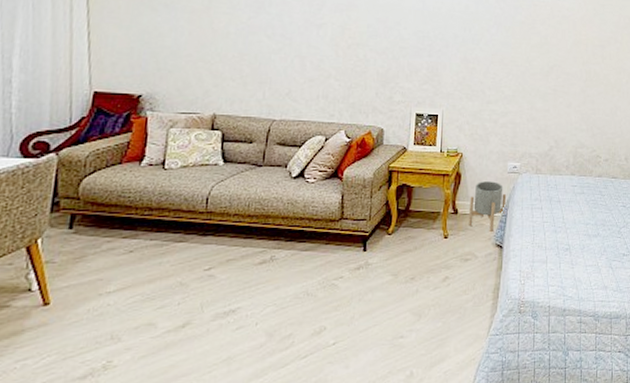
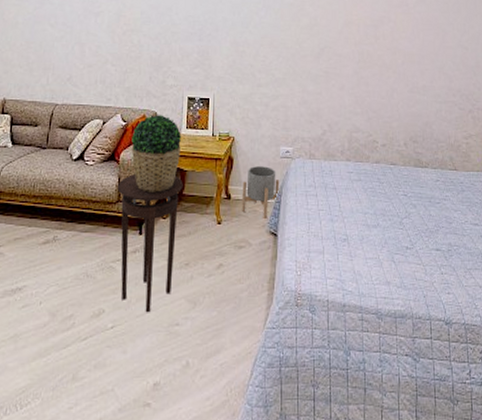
stool: none [341,191,410,328] -> present [118,174,183,313]
potted plant: none [355,131,409,209] -> present [131,115,182,192]

